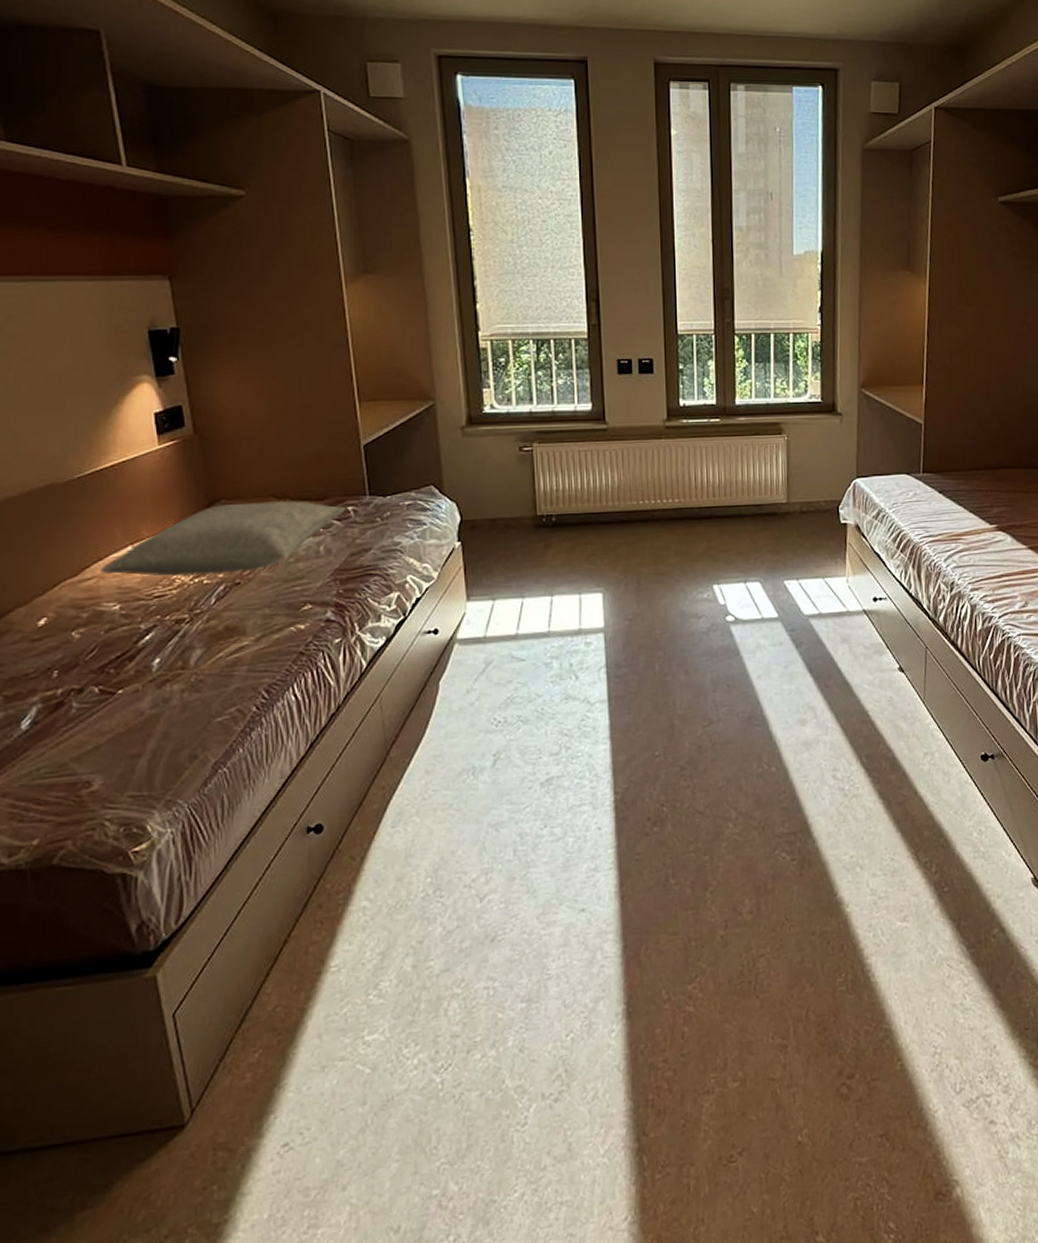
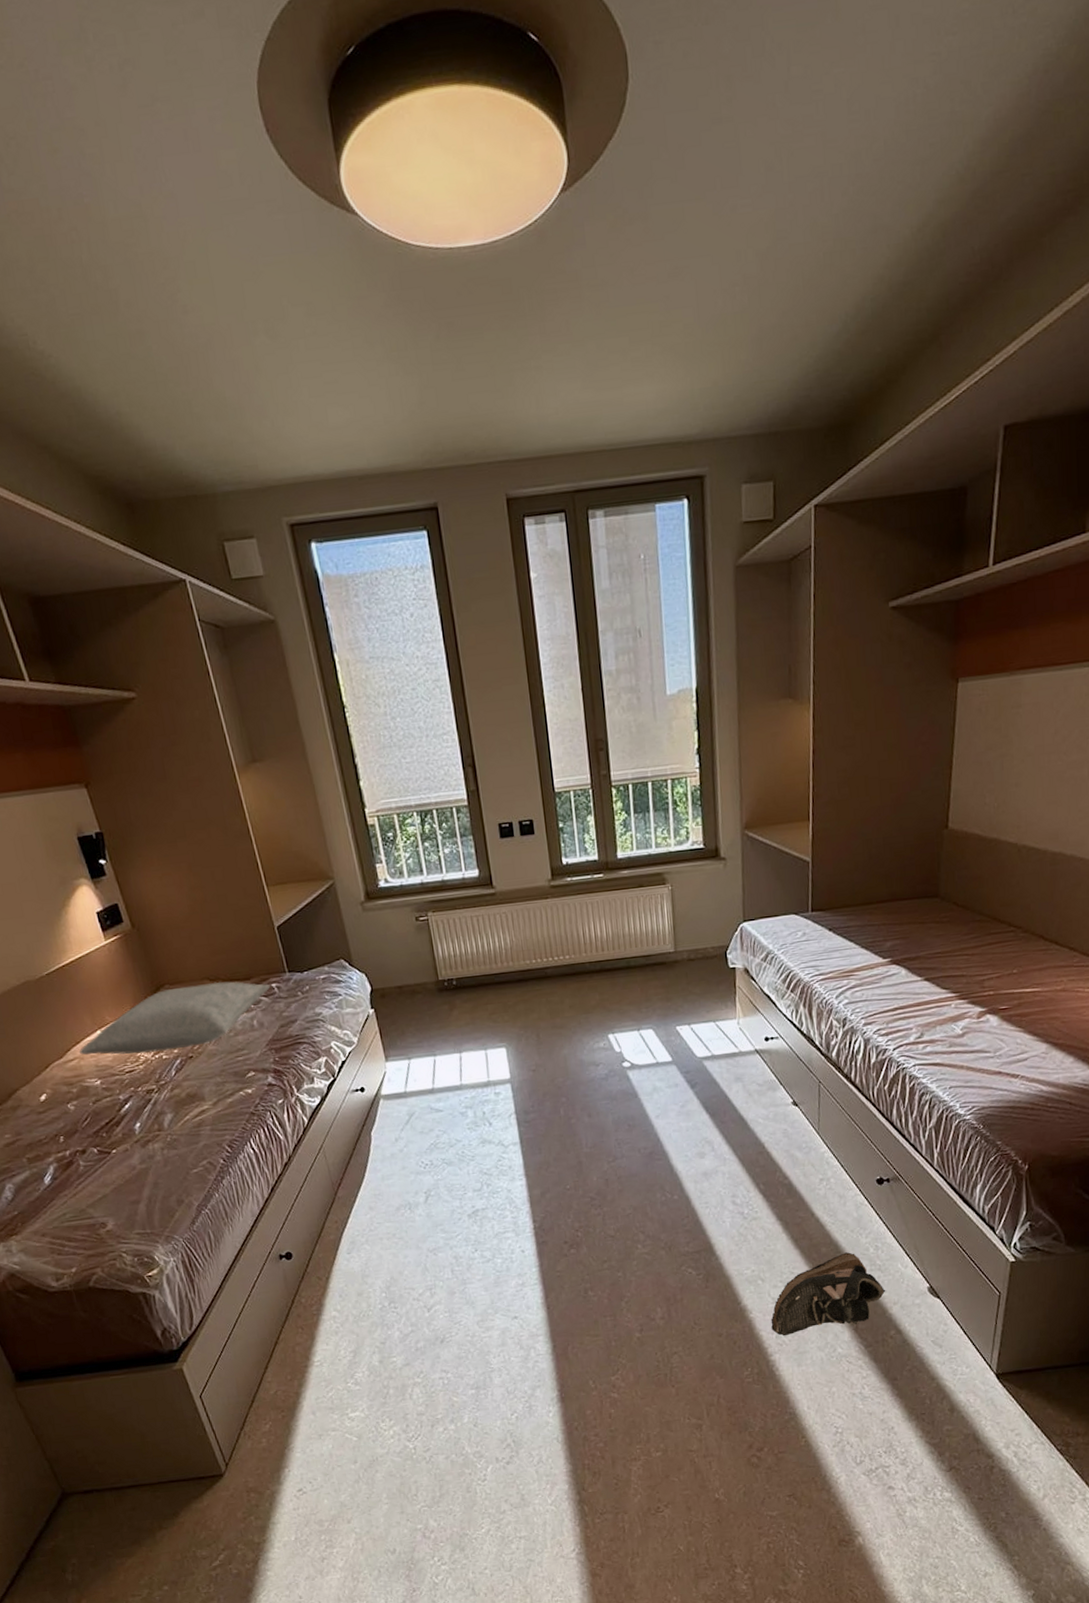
shoe: none [868,836,989,935] -> present [771,1252,886,1336]

